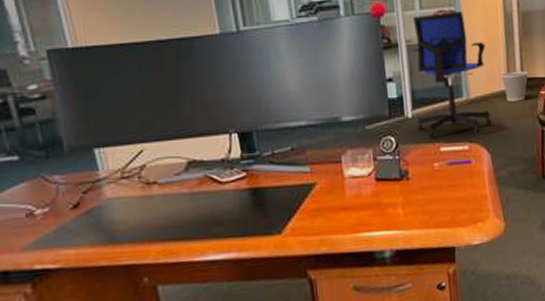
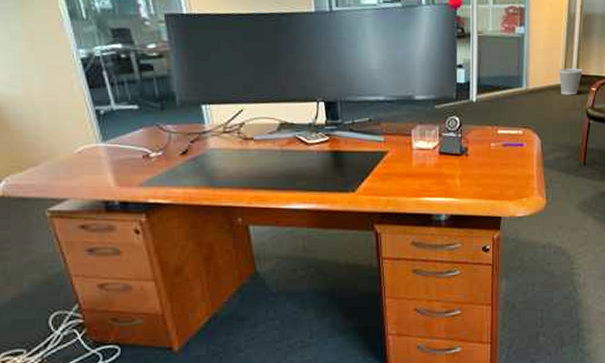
office chair: present [412,12,492,137] -> none [479,8,548,121]

